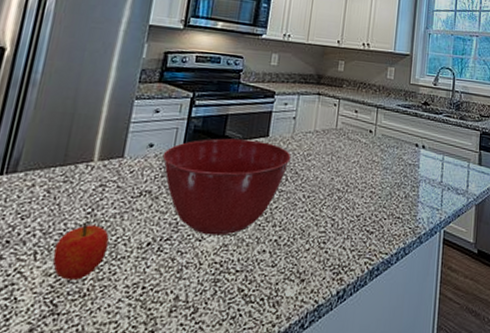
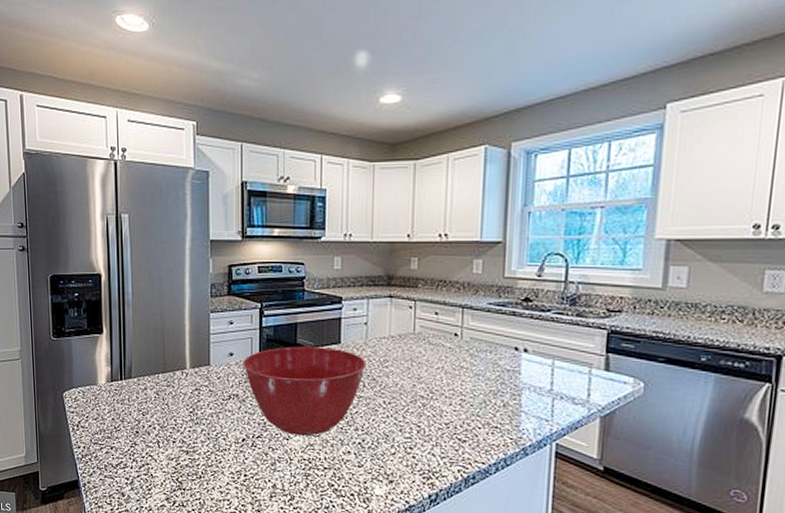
fruit: present [52,223,109,280] -> none [171,420,211,465]

